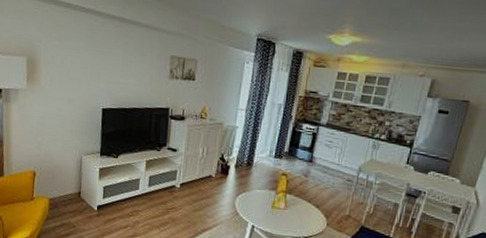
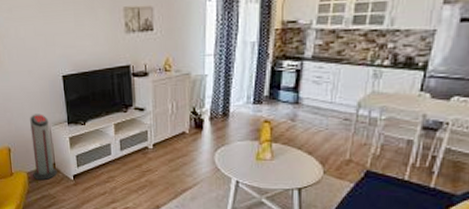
air purifier: none [55,141,82,208] -> present [30,114,57,180]

